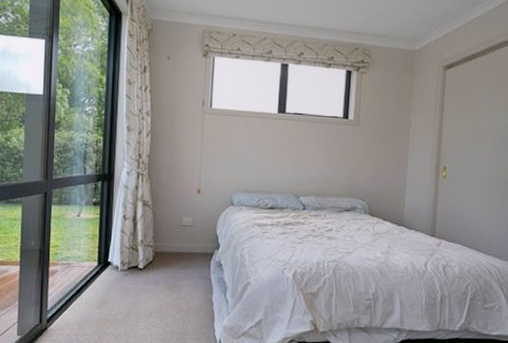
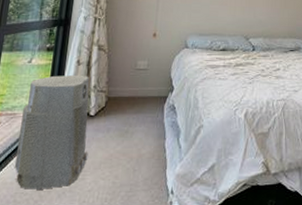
air purifier: none [74,229,140,332] -> present [15,75,90,189]

